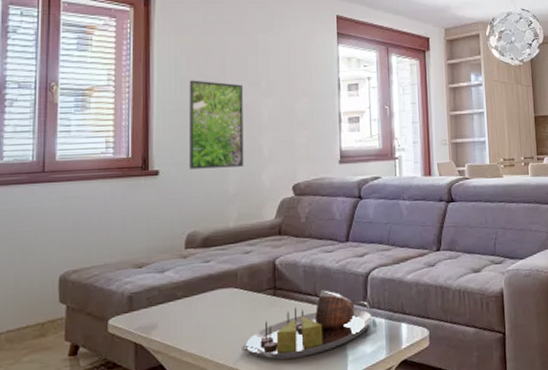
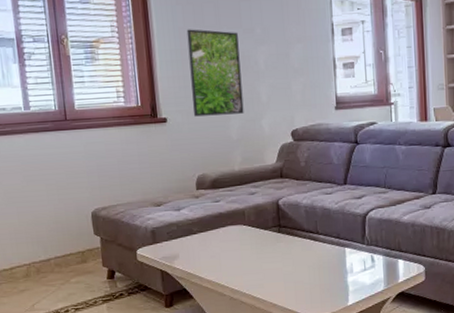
serving tray: present [242,290,373,360] -> none [253,228,371,288]

